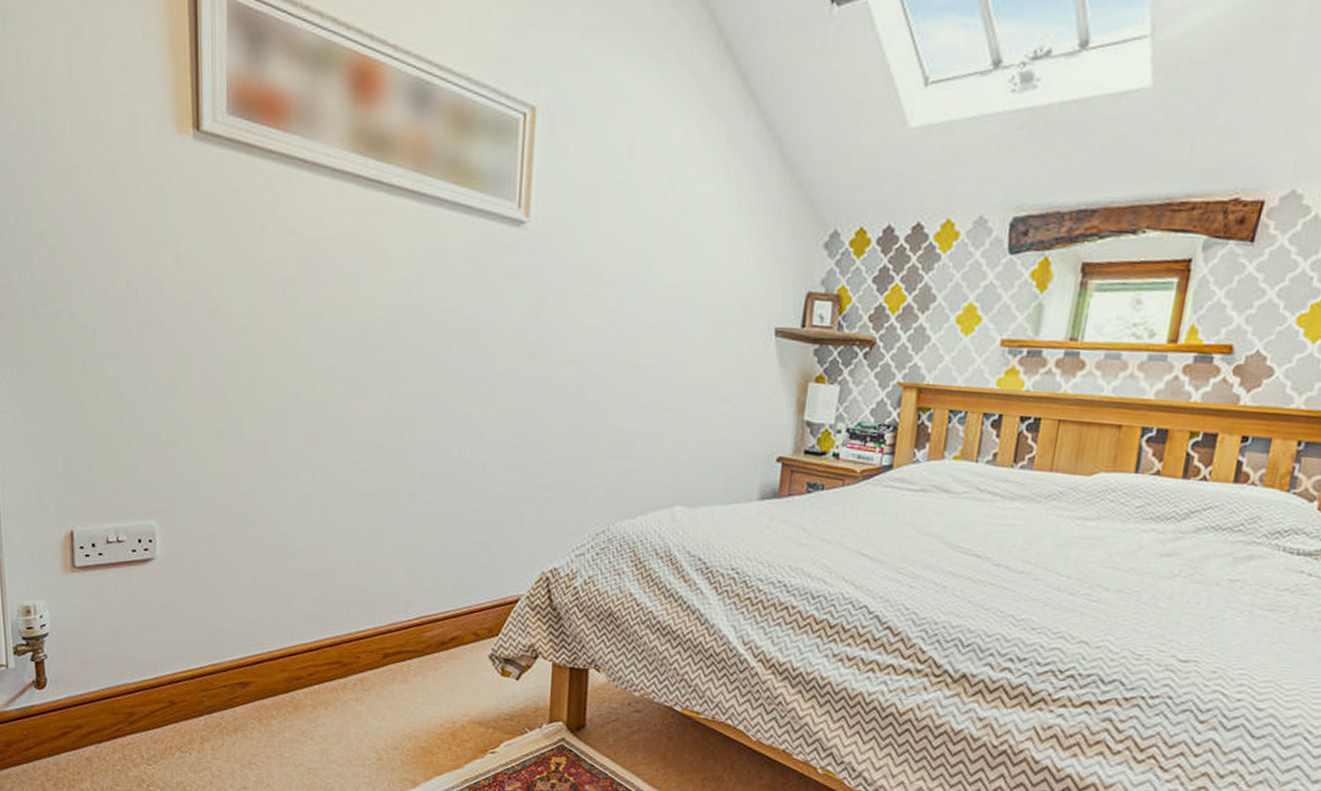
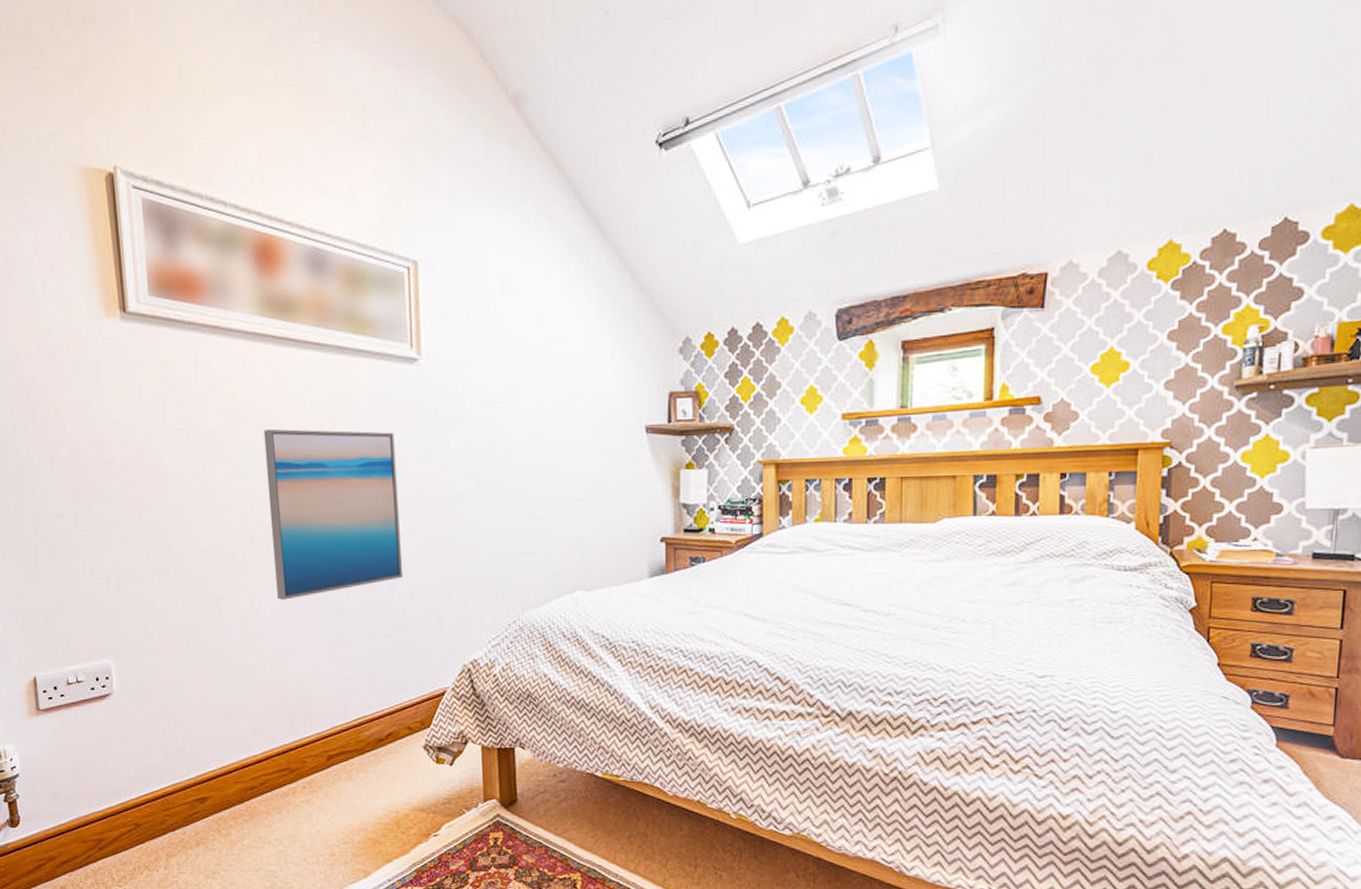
wall art: none [343,283,490,478] -> present [263,428,402,600]

